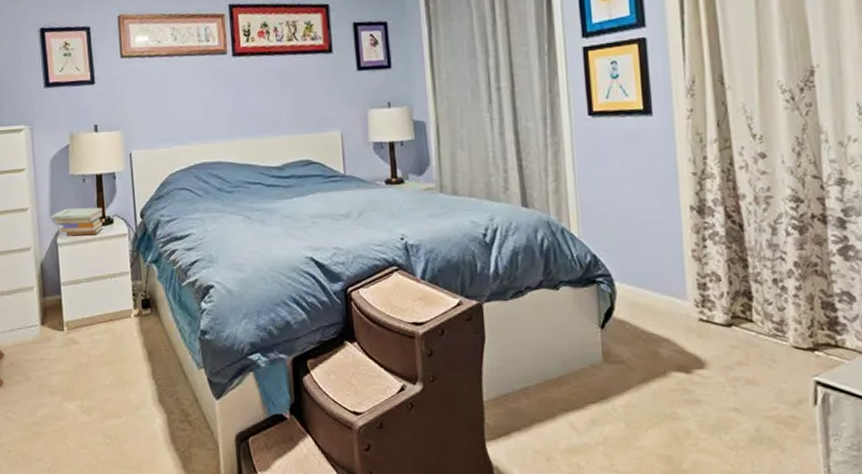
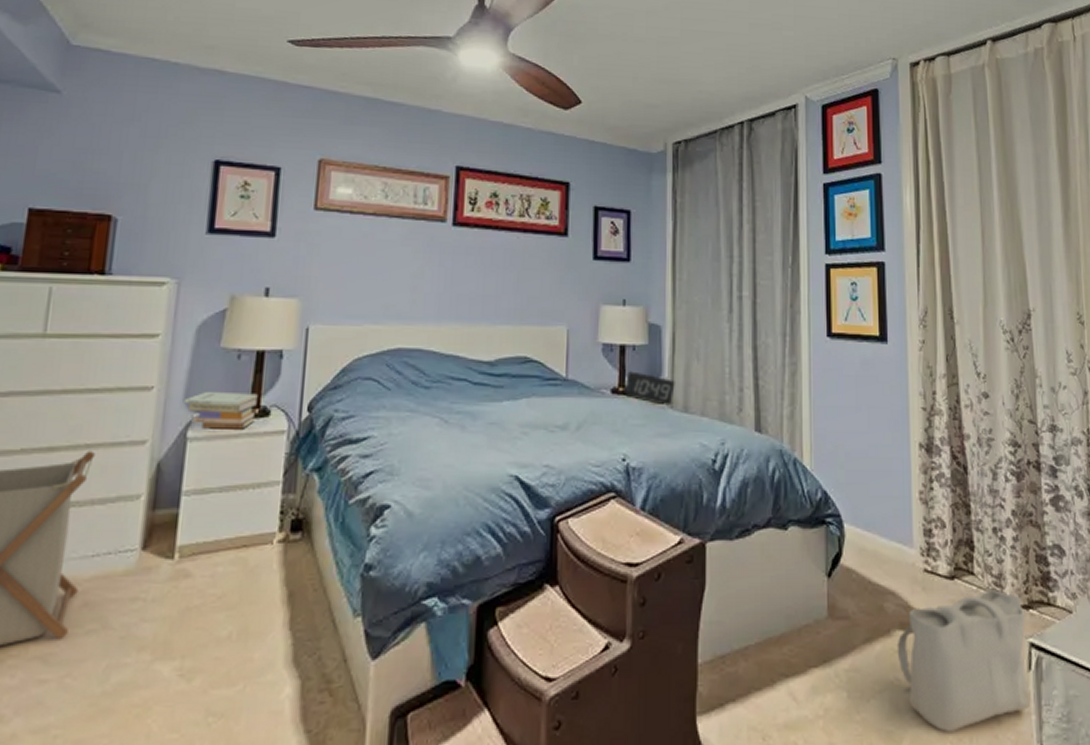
alarm clock: none [396,163,443,191] -> present [623,371,675,406]
tote bag: none [673,334,816,457] -> present [896,588,1030,732]

